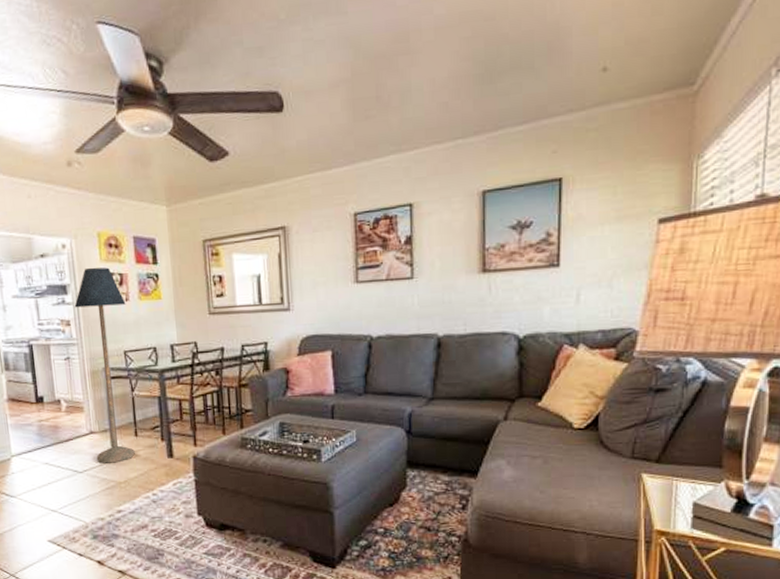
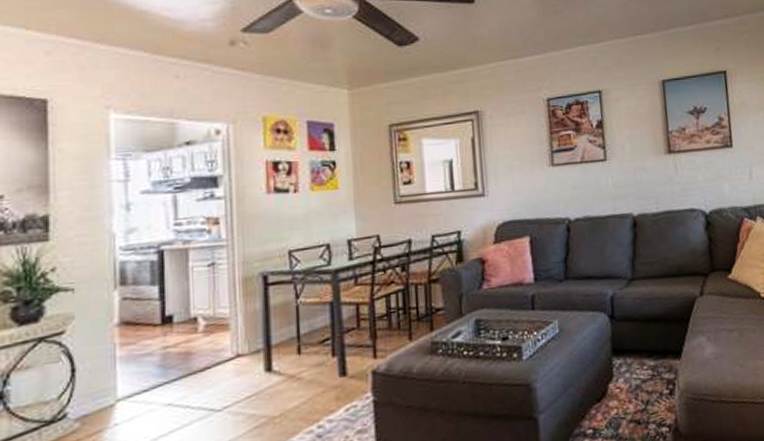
floor lamp: present [74,267,136,464] -> none [226,155,298,395]

